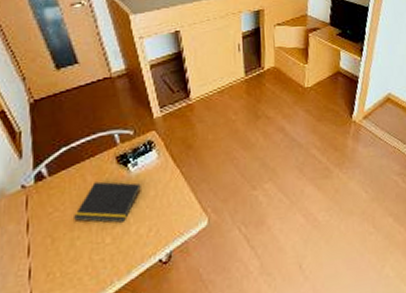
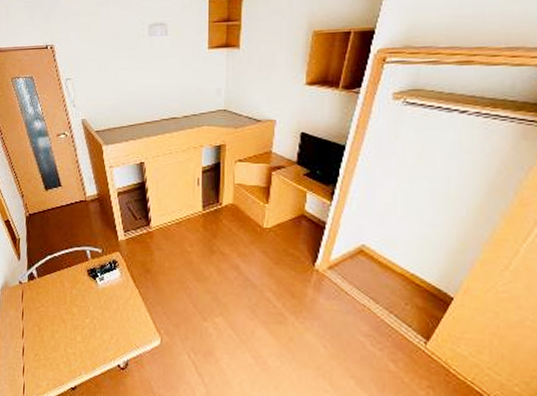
notepad: present [74,181,141,223] -> none [55,288,106,326]

